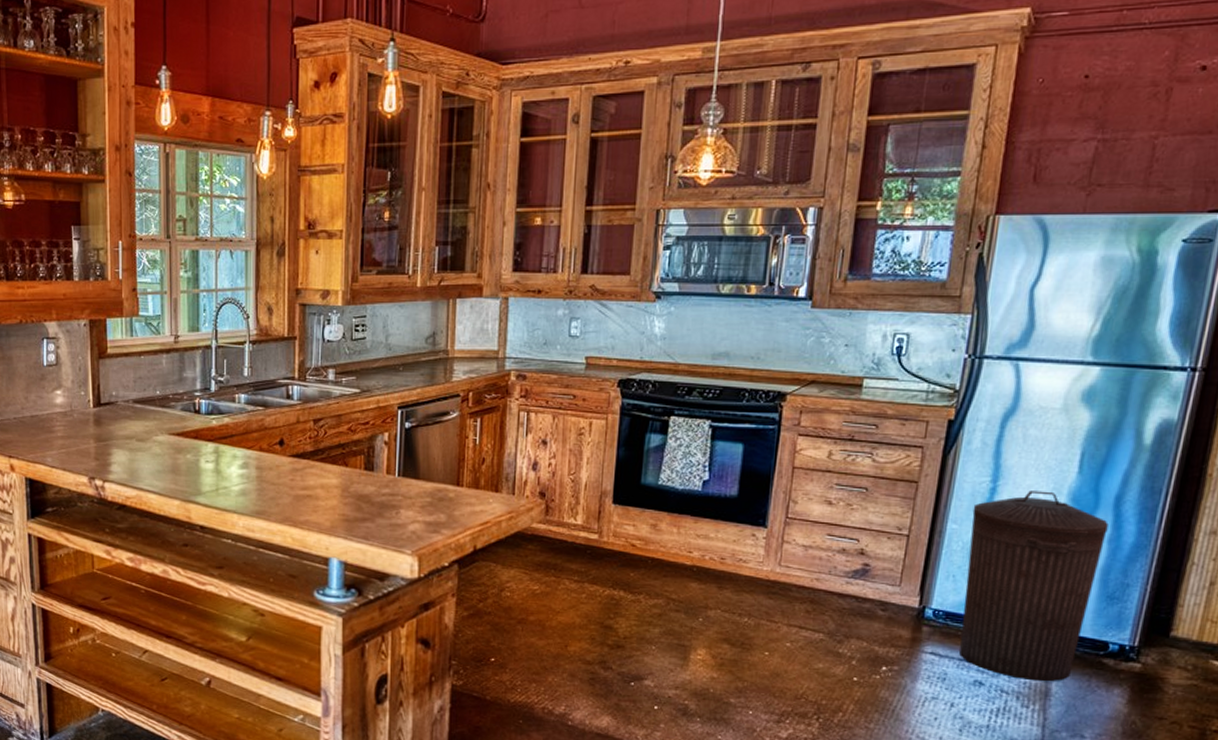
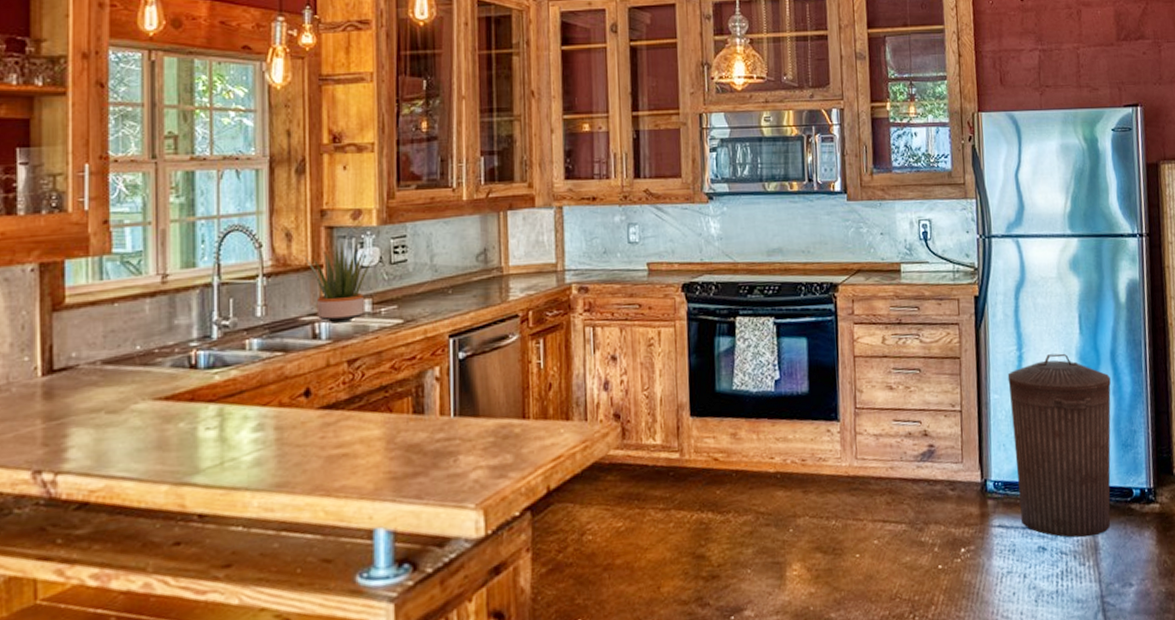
potted plant: none [281,319,339,388] -> present [303,243,375,323]

